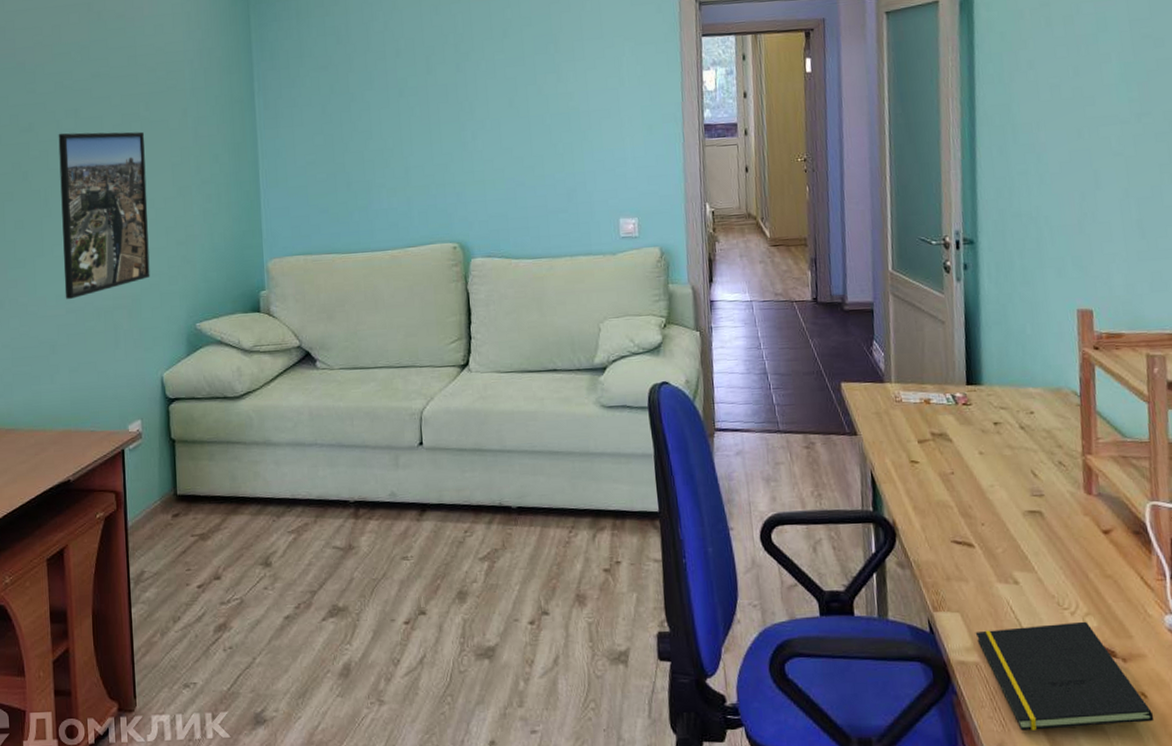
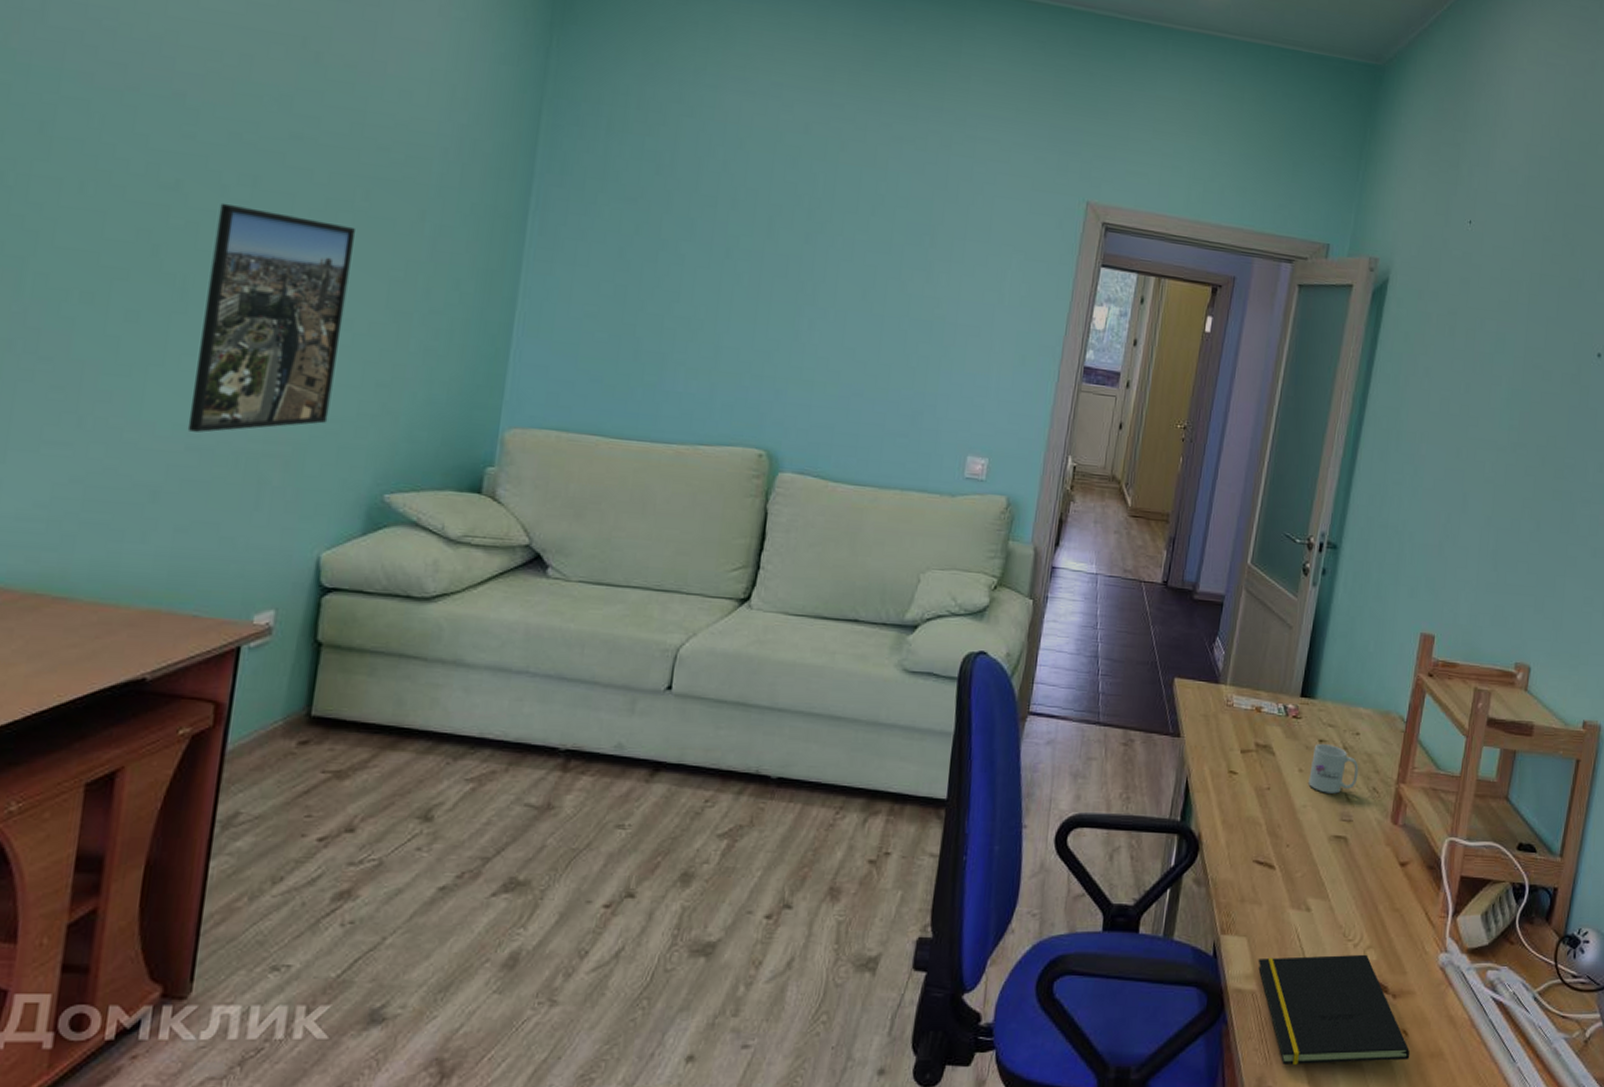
mug: none [990,425,1041,472] -> present [1308,743,1359,794]

